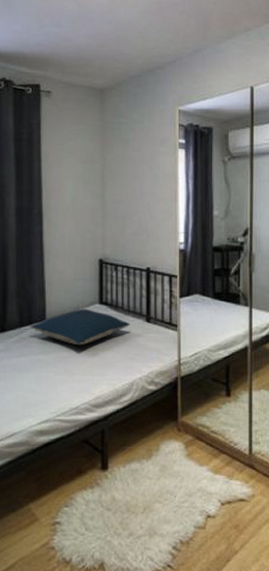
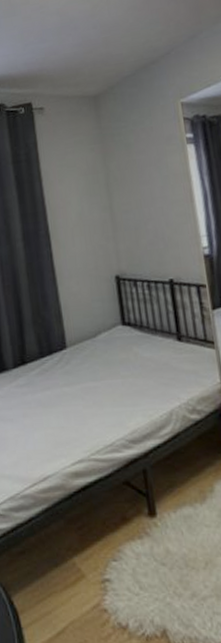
pillow: present [30,309,130,346] -> none [51,332,160,374]

